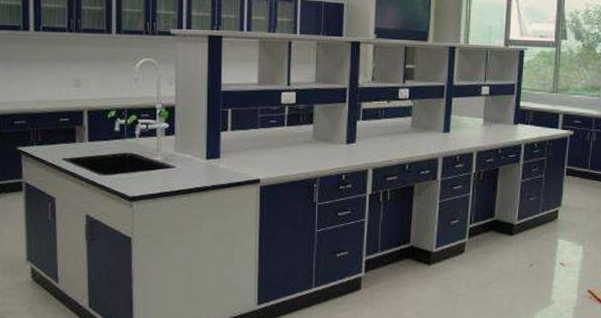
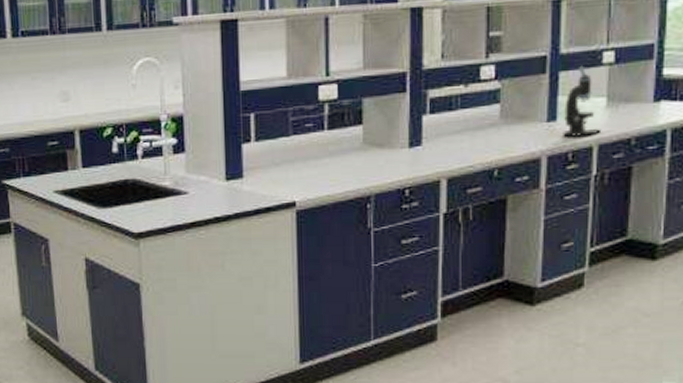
microscope: none [453,94,479,145] -> present [563,65,602,137]

